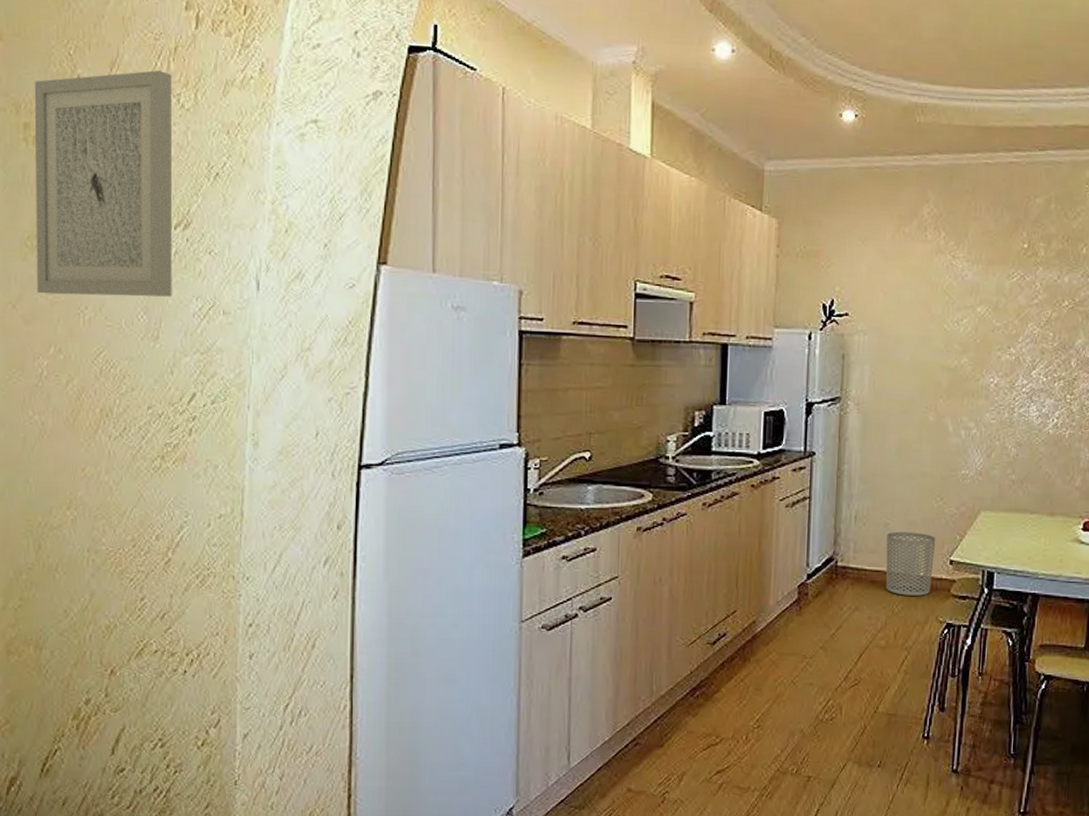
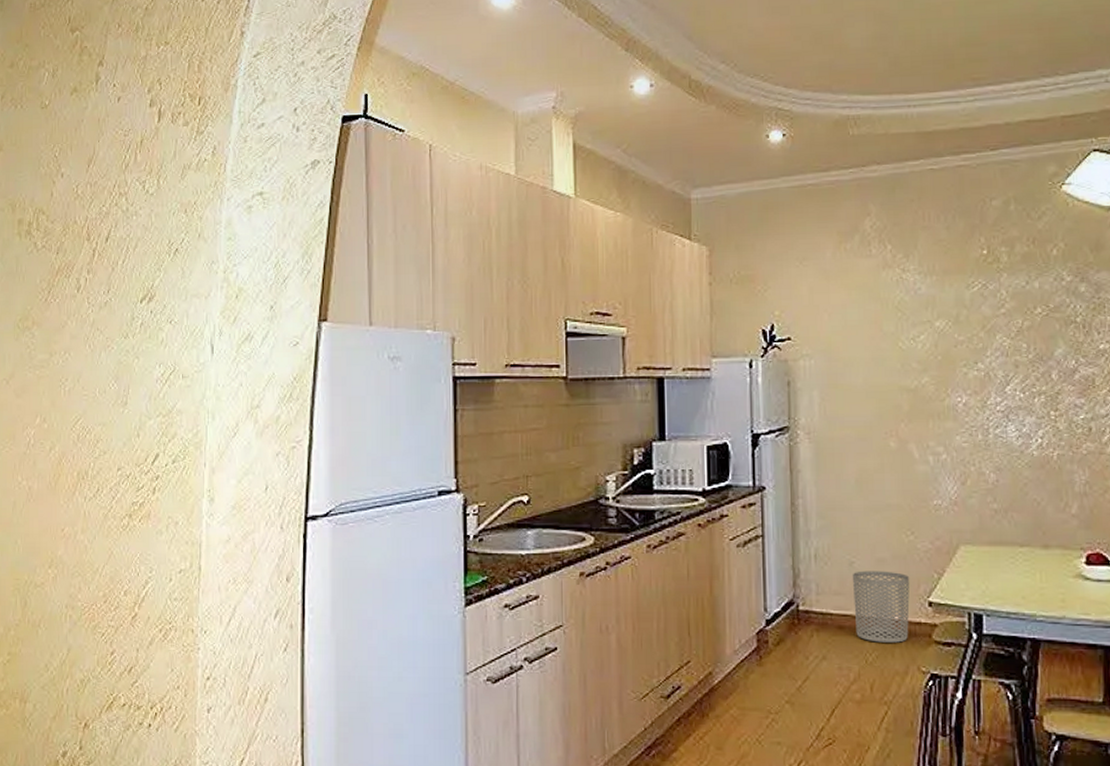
wall art: present [34,70,173,297] -> none [26,162,139,370]

